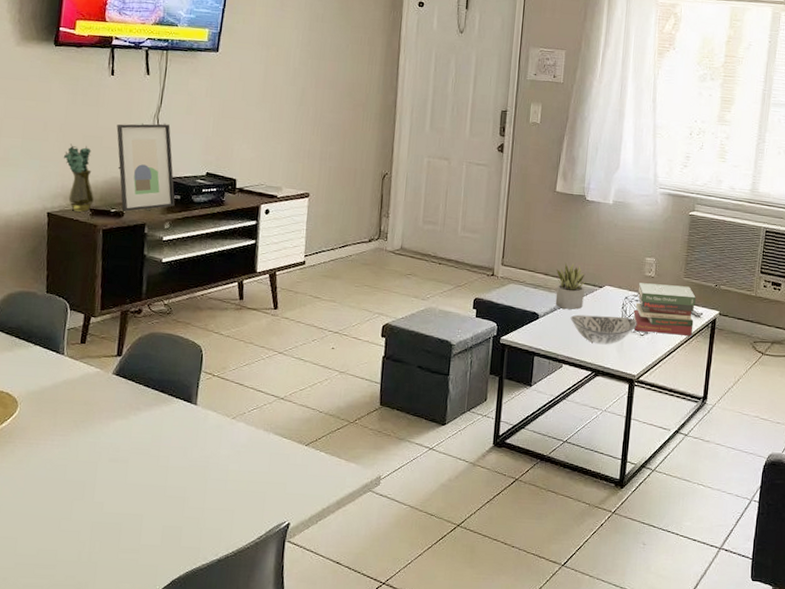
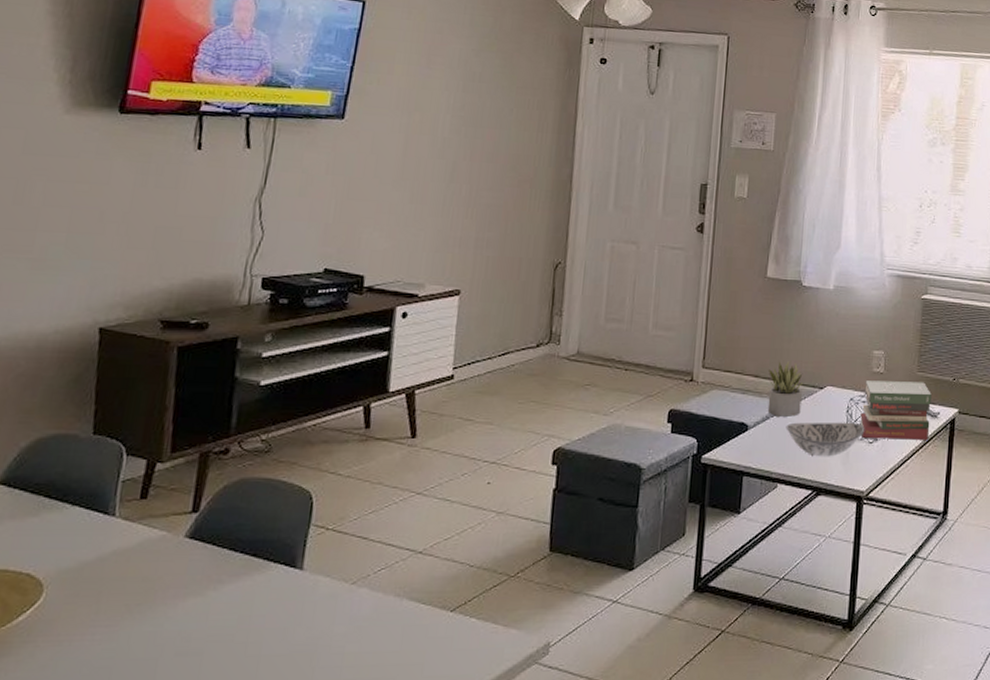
vase: present [63,144,94,212] -> none [125,237,168,325]
picture frame: present [116,123,175,212] -> none [201,207,281,322]

